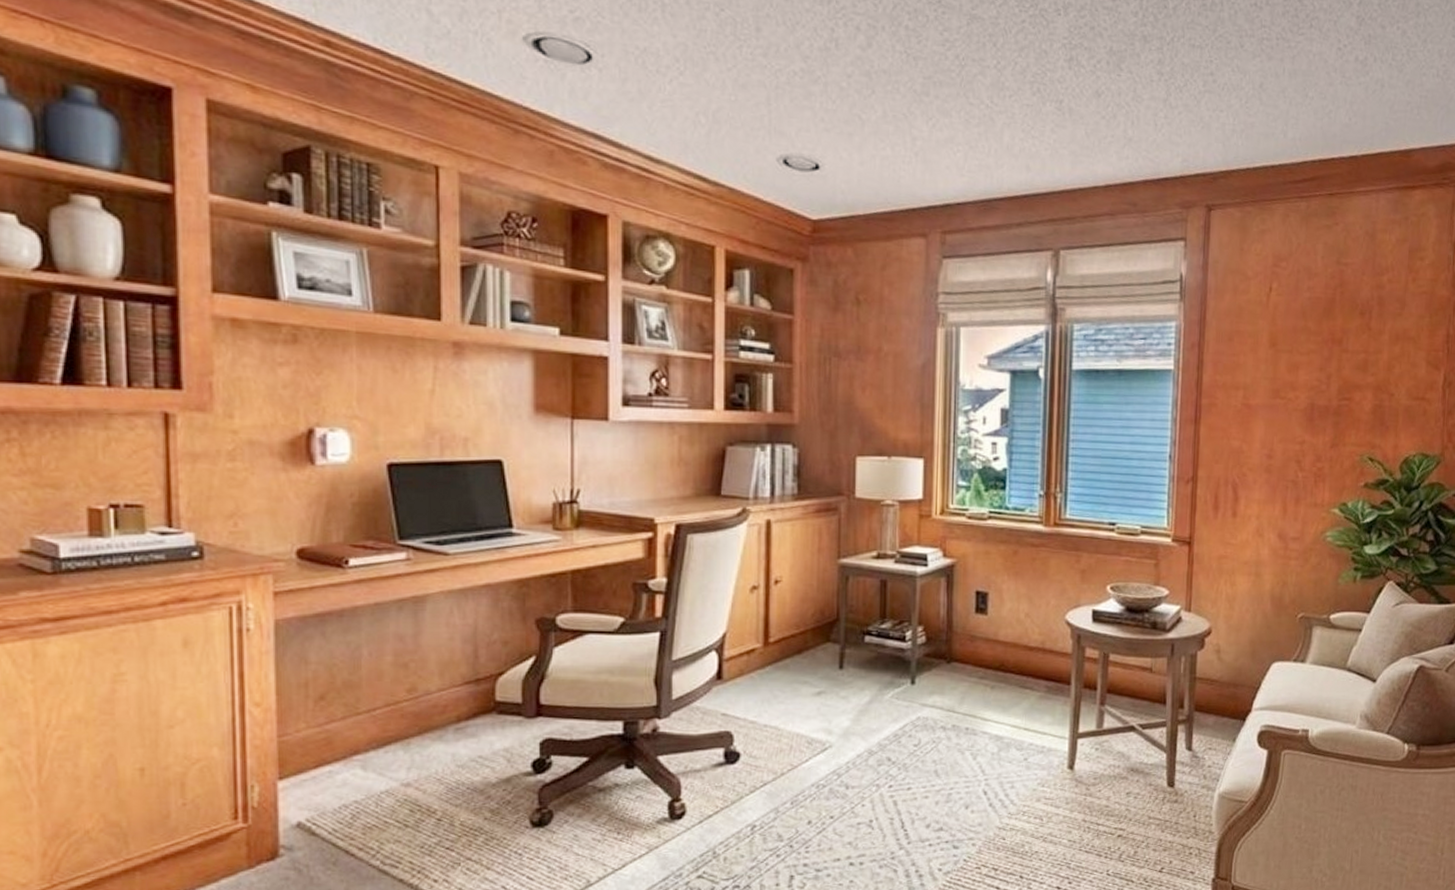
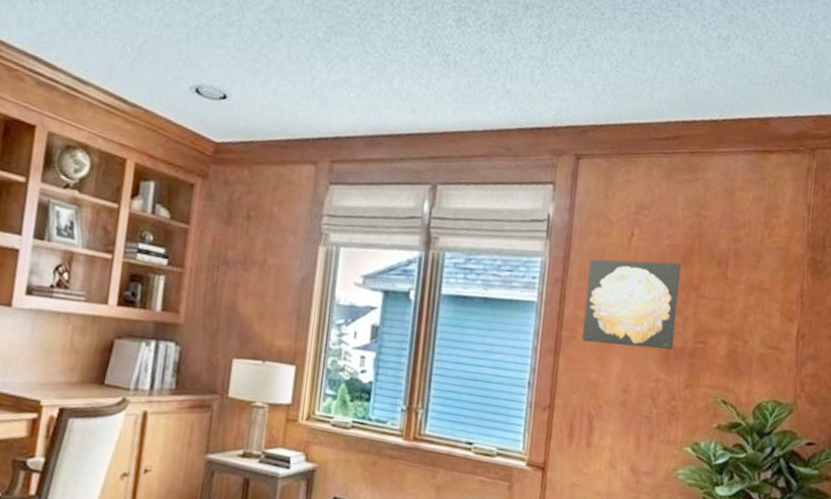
wall art: none [1223,316,1323,410] -> present [582,259,681,350]

